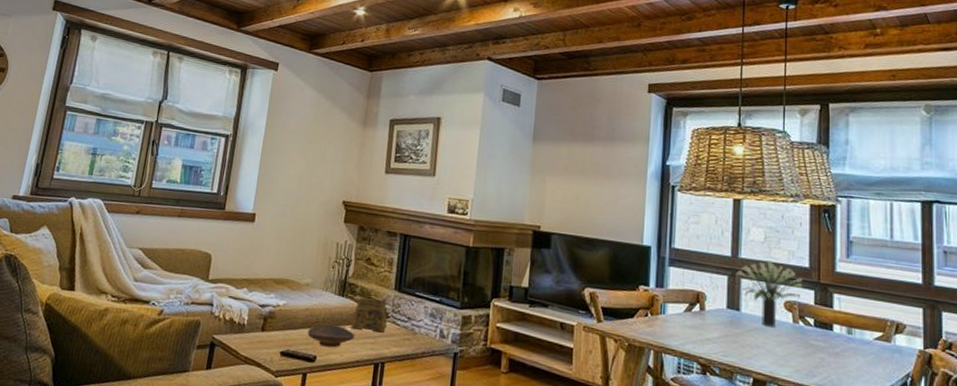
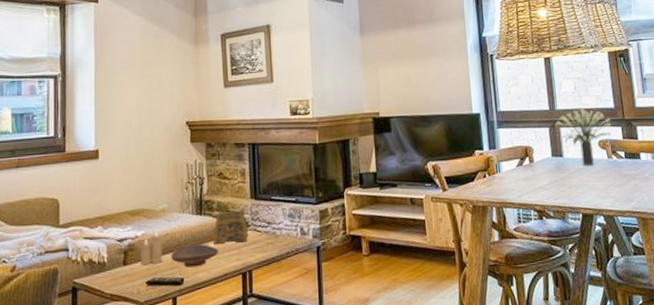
candle: none [277,304,302,337] -> present [140,231,162,266]

